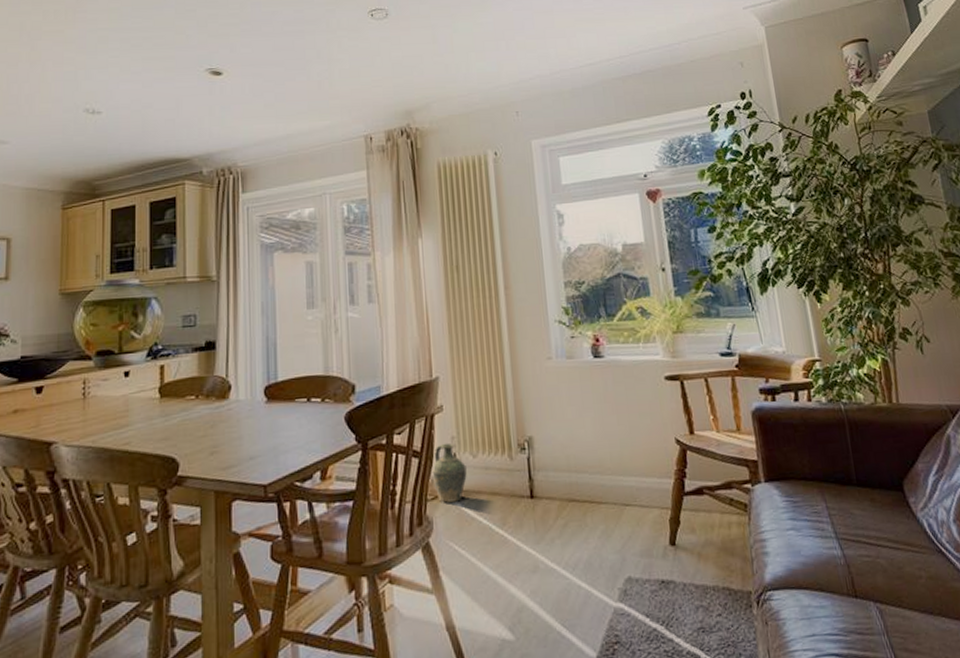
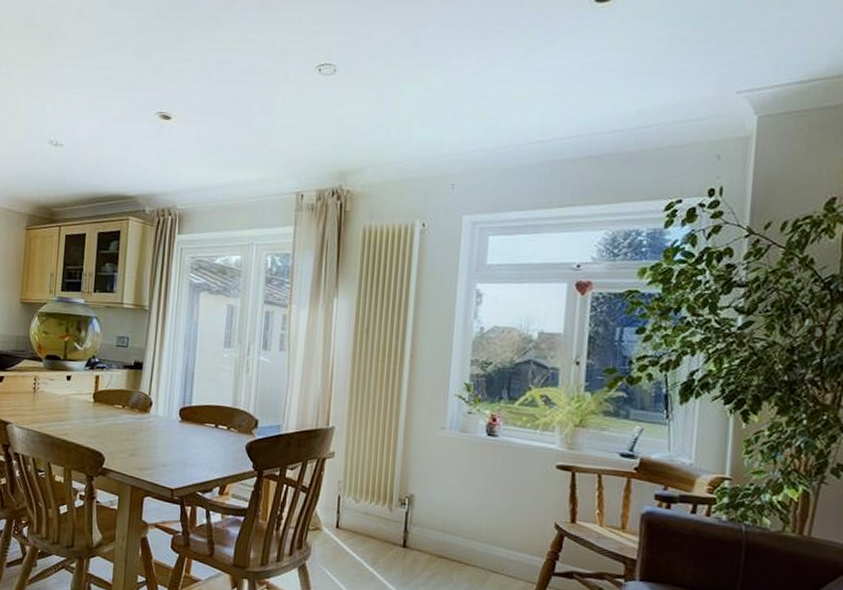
ceramic jug: present [431,443,467,503] -> none [316,485,348,537]

